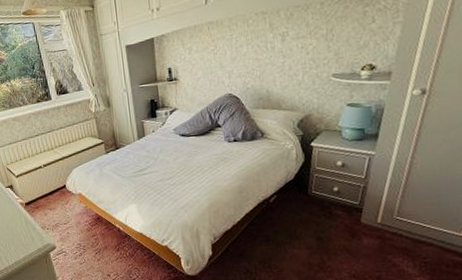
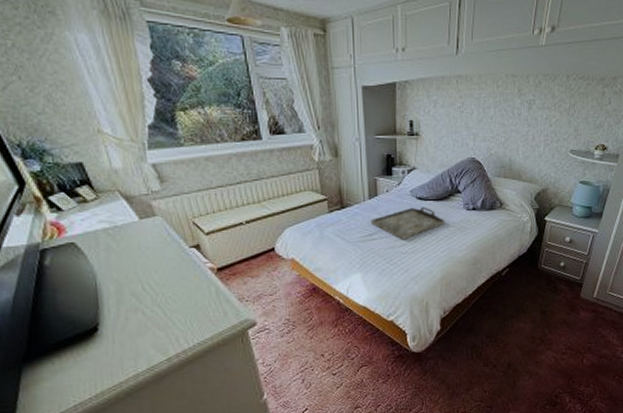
serving tray: none [140,142,208,173] -> present [370,206,445,240]

